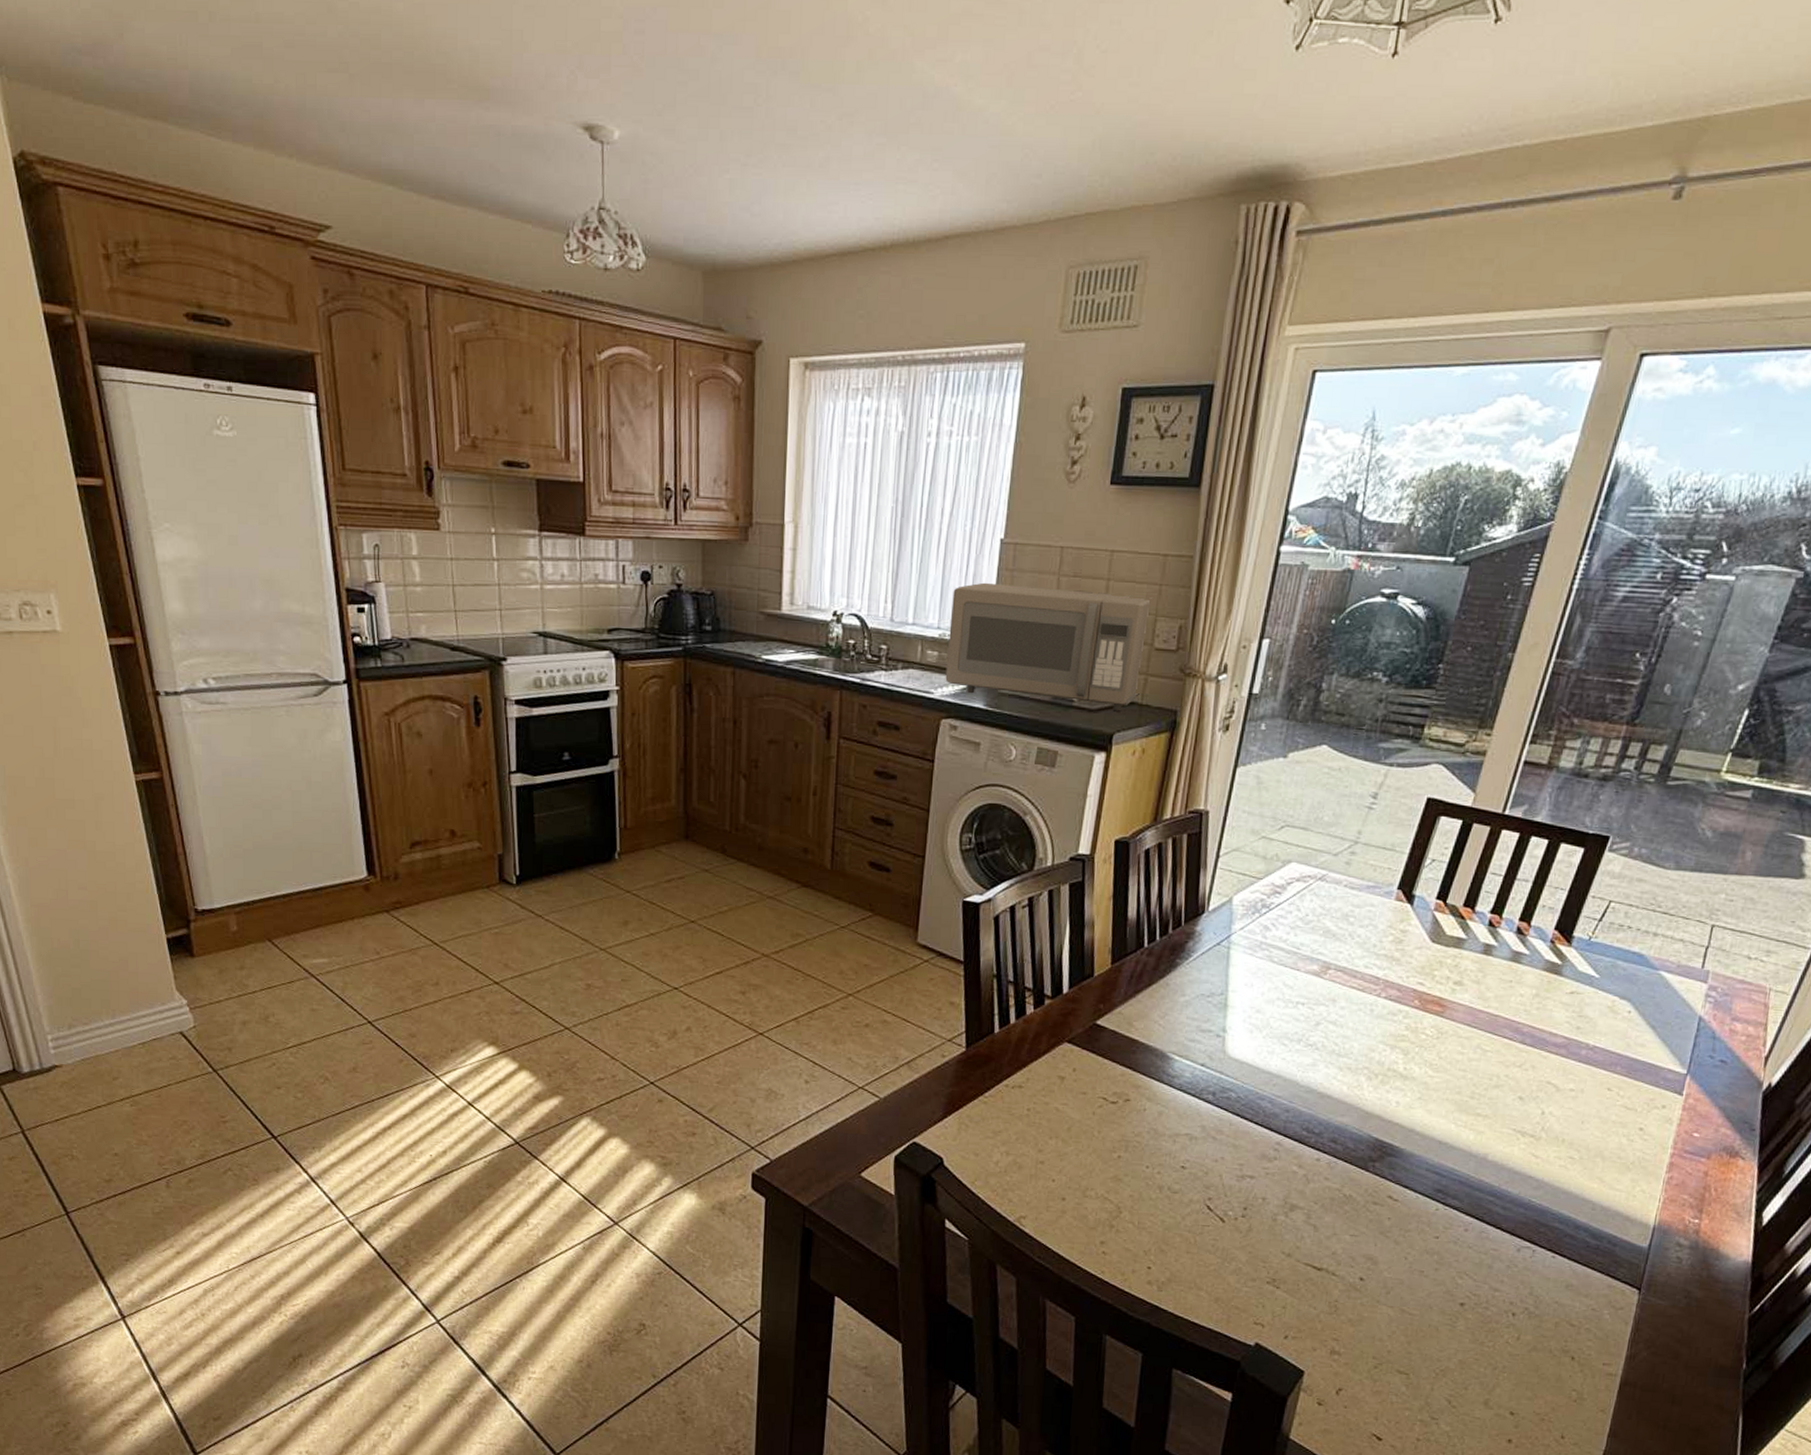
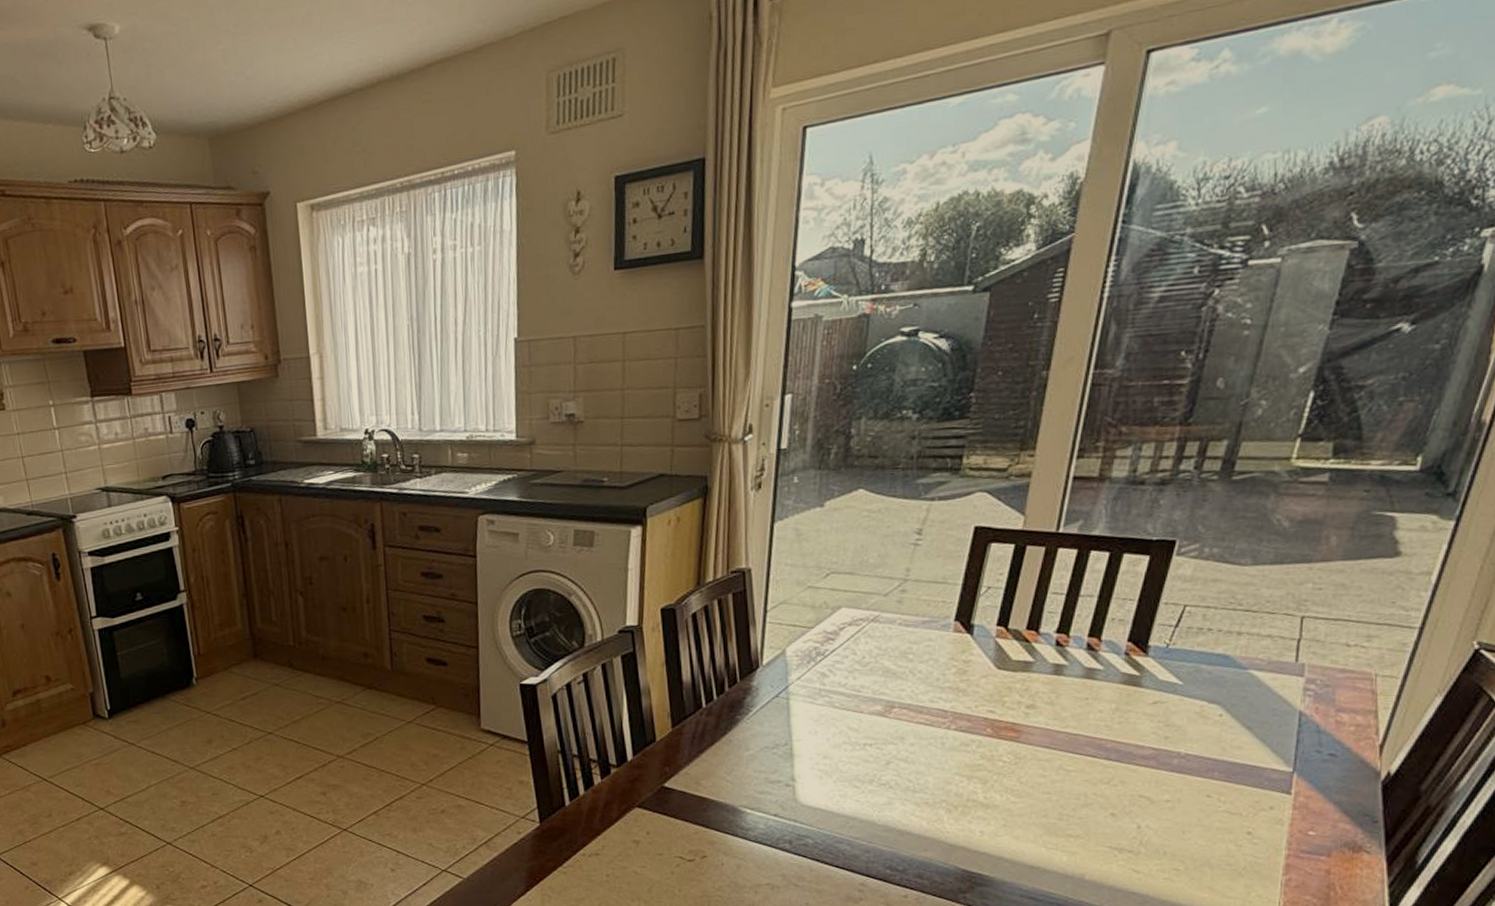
microwave: present [945,582,1153,712] -> none [475,371,669,488]

